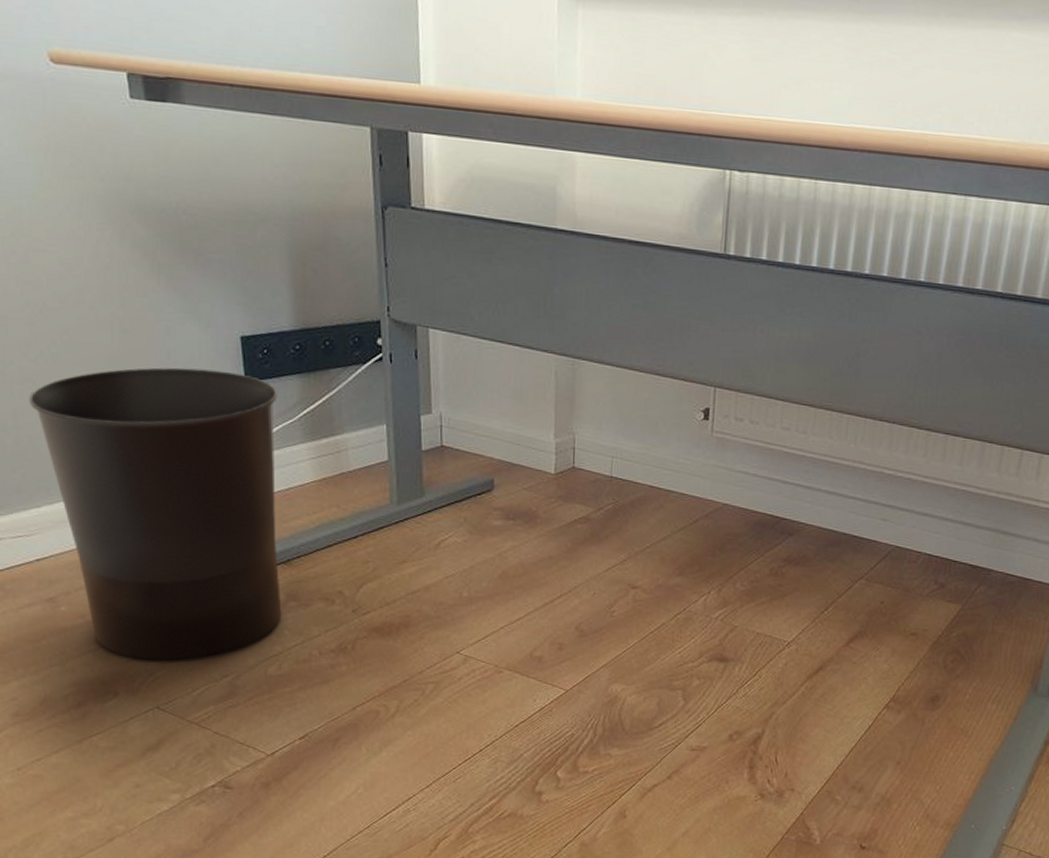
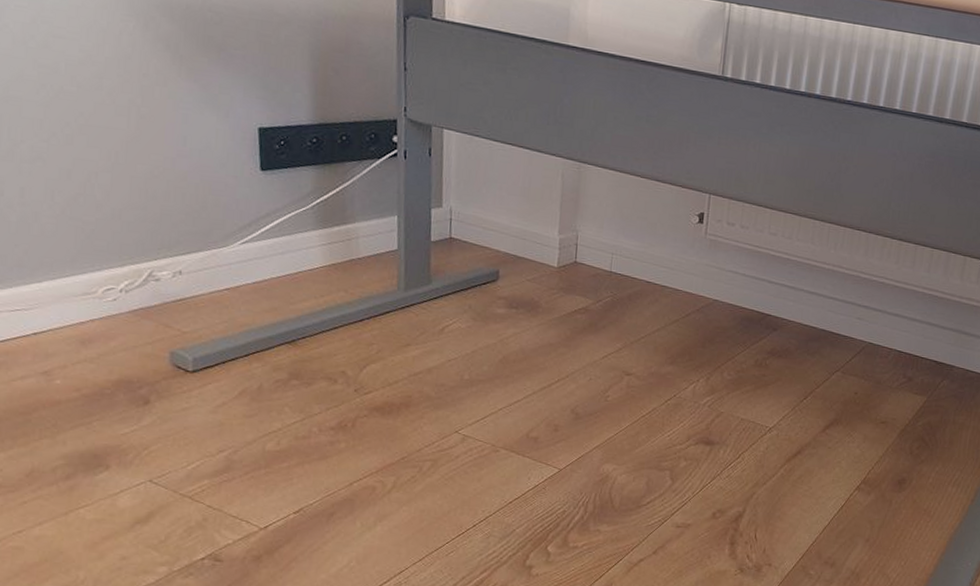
waste bin: present [29,367,282,660] -> none [38,153,293,435]

